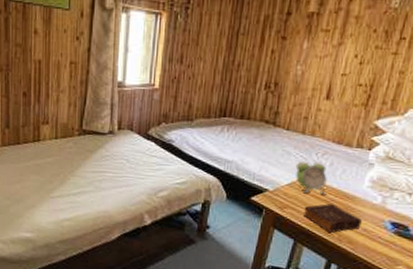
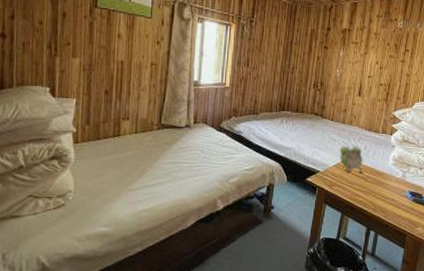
book: present [302,203,362,233] -> none [346,180,390,204]

